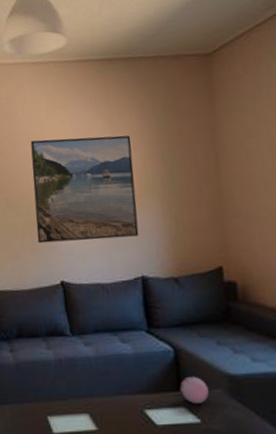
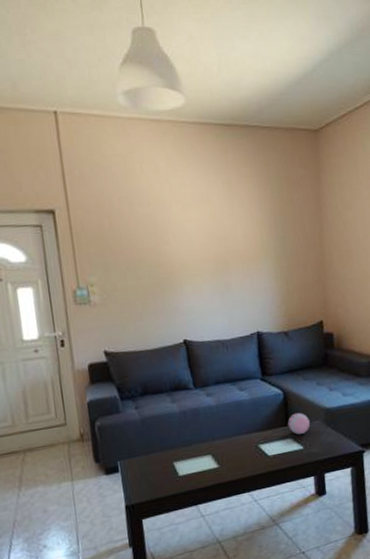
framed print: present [30,135,139,244] -> none [150,201,255,305]

